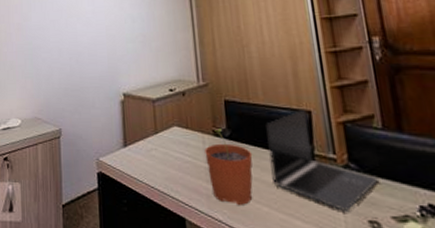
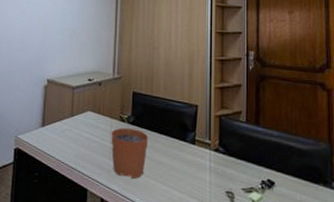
laptop: present [266,110,378,213] -> none [161,104,237,185]

